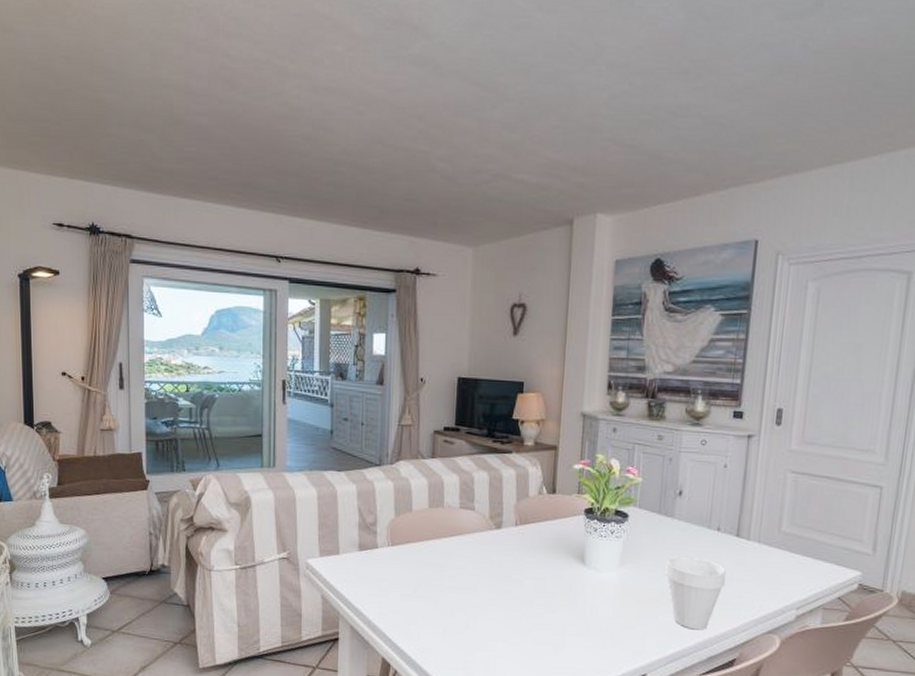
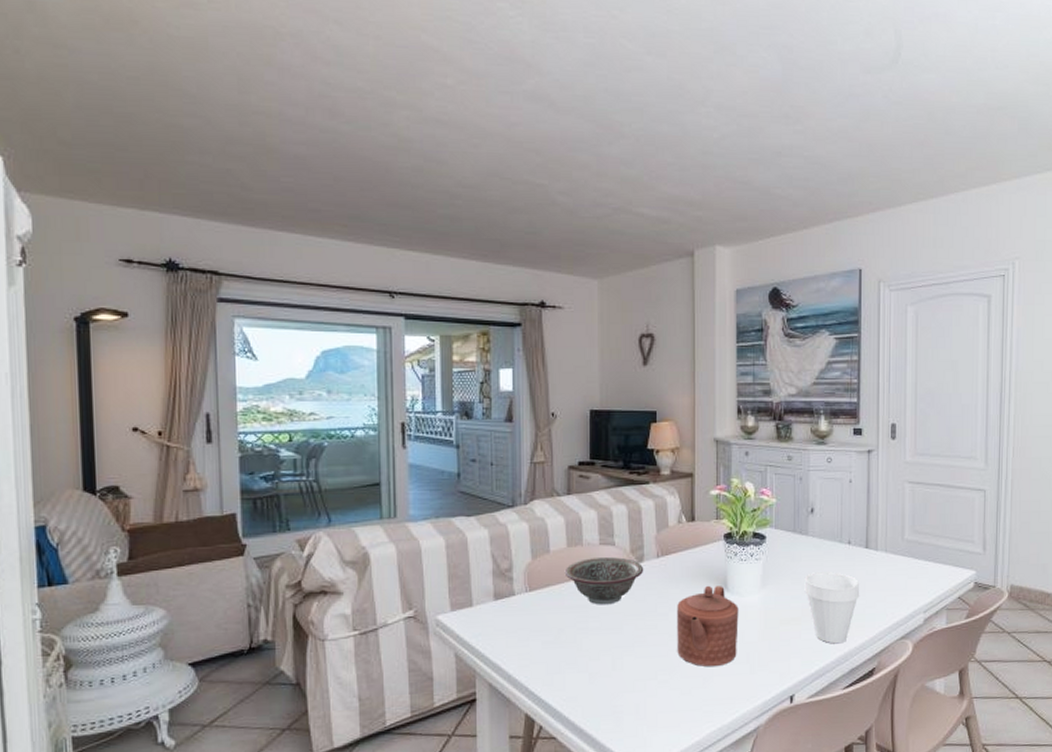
decorative bowl: none [425,520,502,566] -> present [564,557,644,605]
teapot: none [530,557,595,638] -> present [677,585,739,667]

